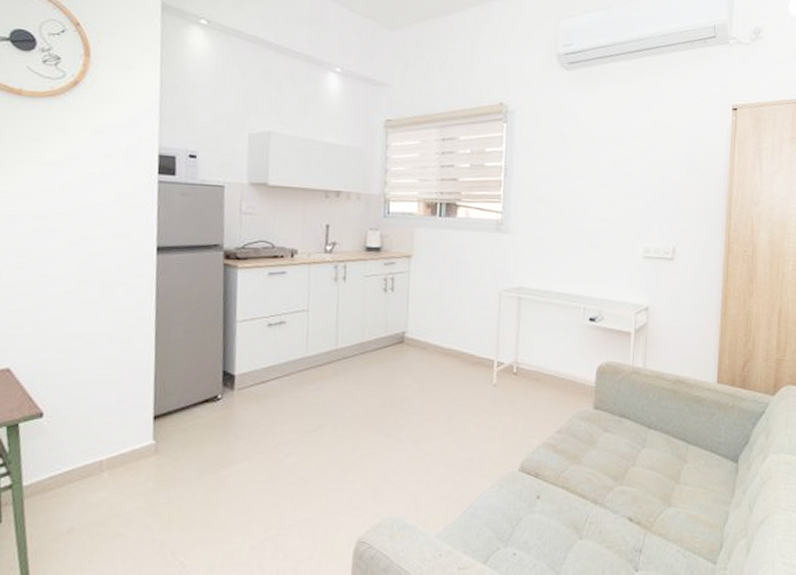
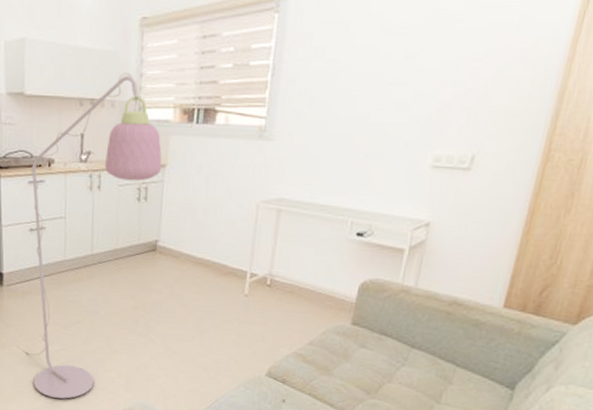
floor lamp: none [242,168,408,522] -> present [13,73,162,399]

